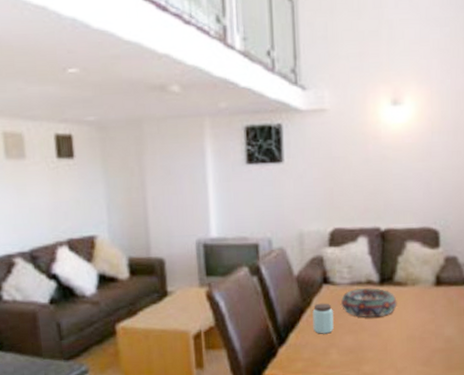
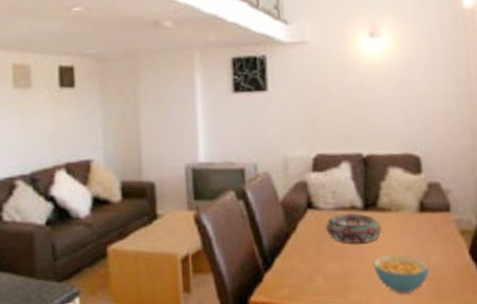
peanut butter: present [312,303,334,334] -> none [297,228,319,260]
cereal bowl: none [387,327,442,365] -> present [373,254,430,293]

